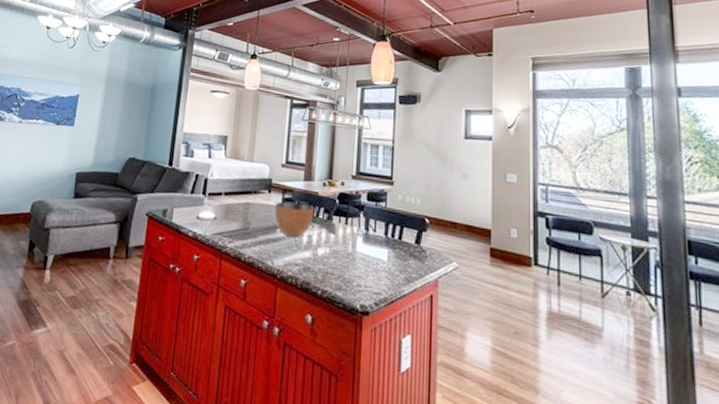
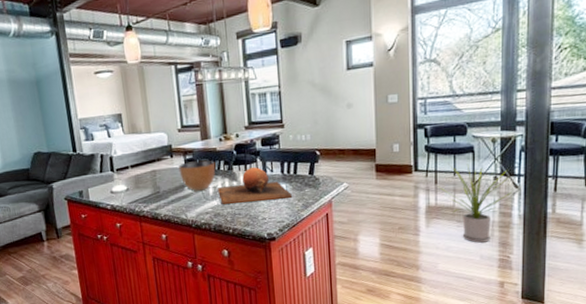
chopping board: none [312,222,393,267] -> present [218,167,292,204]
house plant: none [559,265,649,375] -> present [436,163,512,243]

